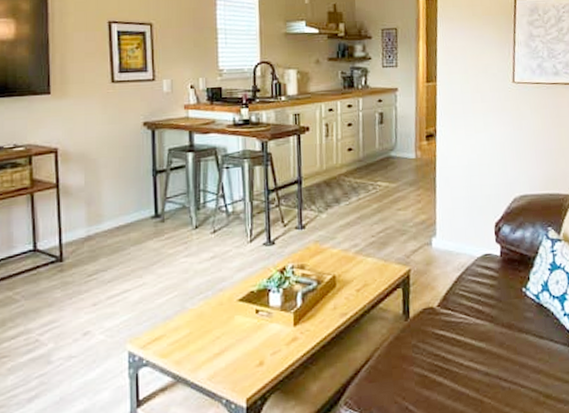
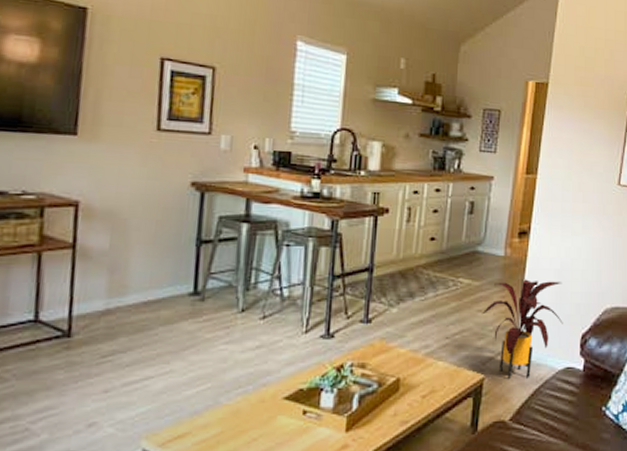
house plant: none [401,176,476,269] -> present [482,279,563,379]

